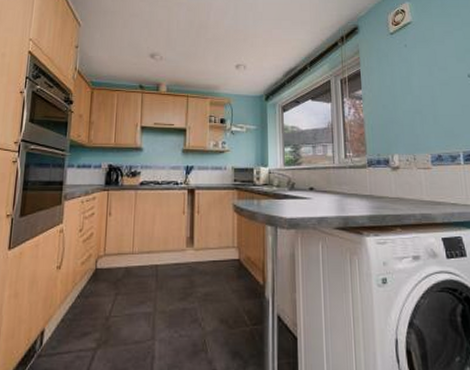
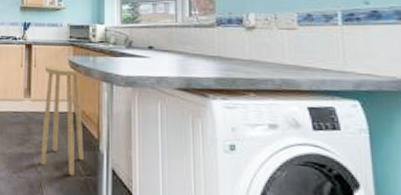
stool: none [204,209,249,328] -> present [40,64,84,176]

